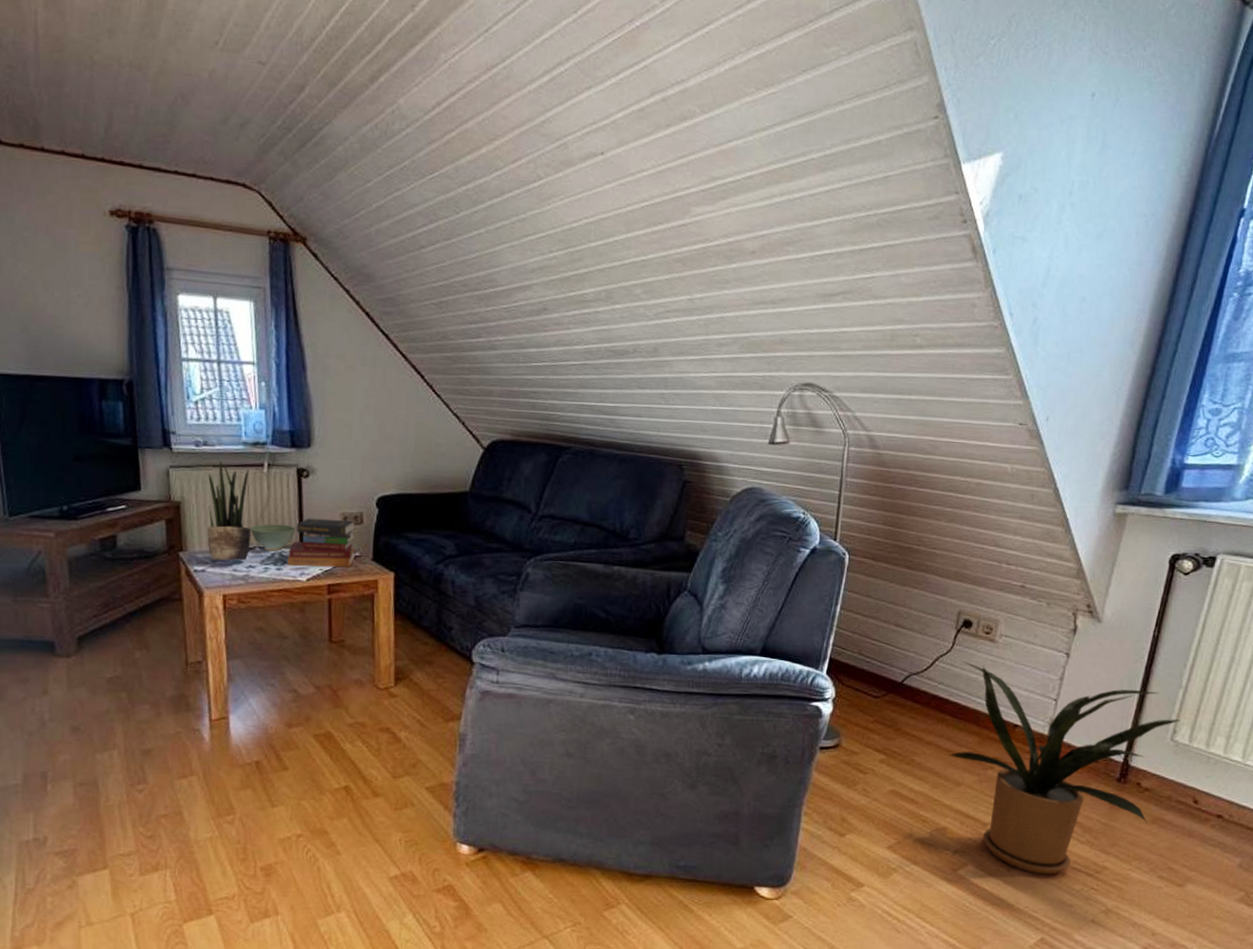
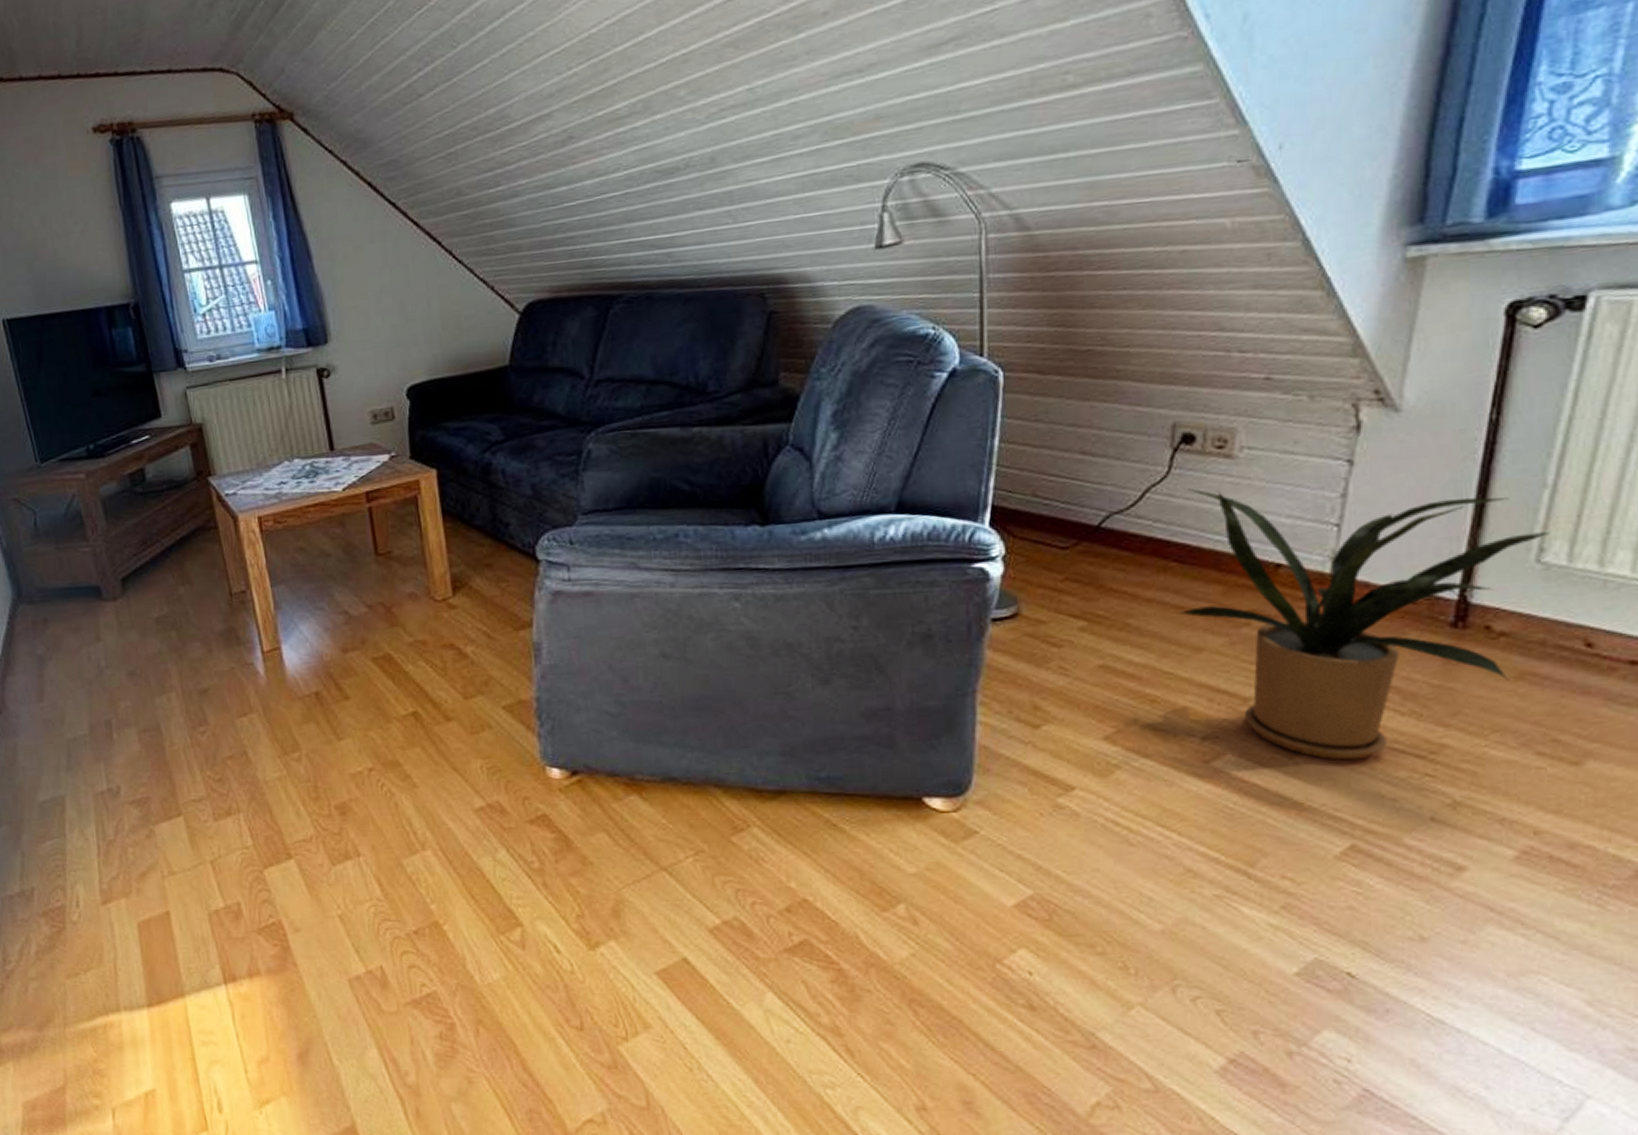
potted plant: present [207,461,250,561] -> none [226,373,279,481]
bowl: present [250,523,296,552] -> none [276,432,324,464]
books: present [287,518,355,568] -> none [319,418,391,477]

